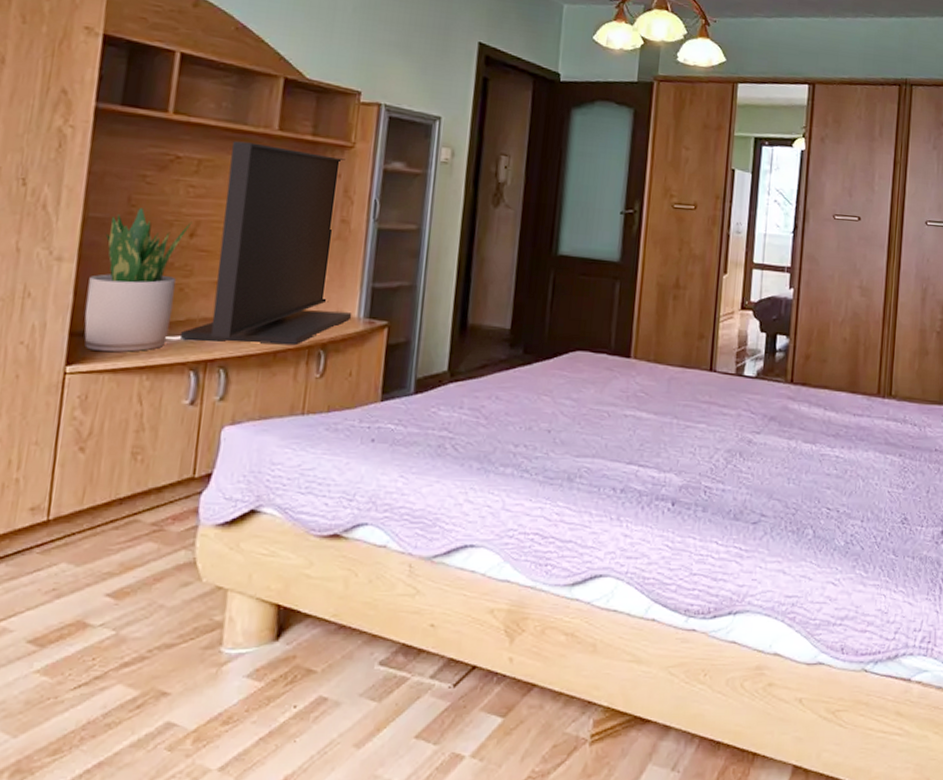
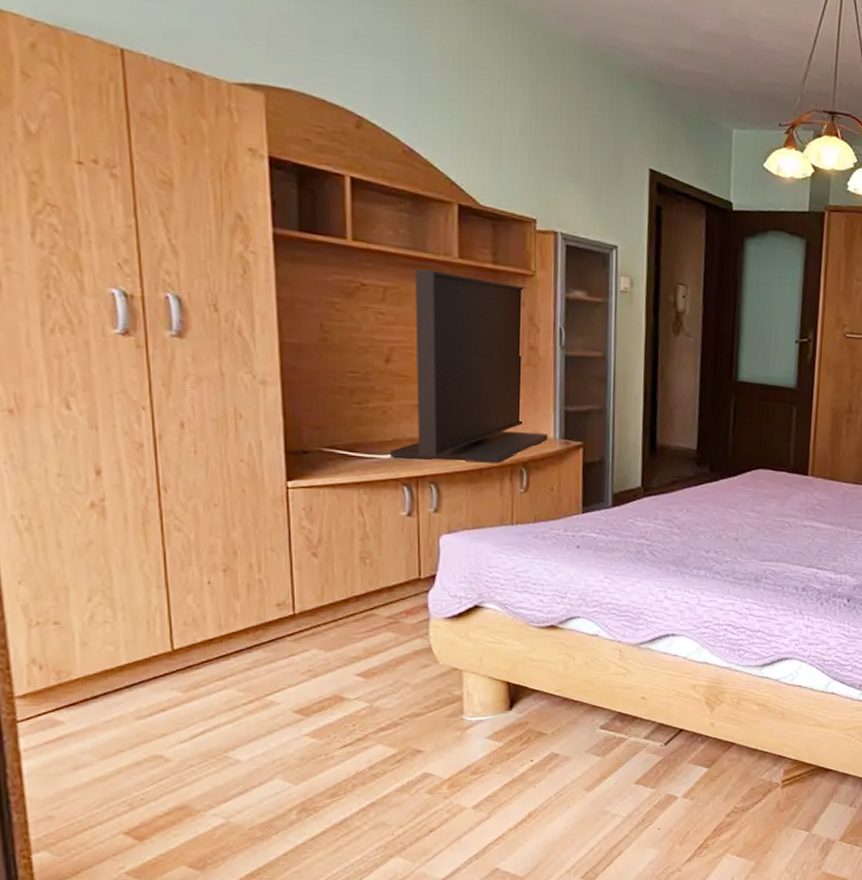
planter: present [84,208,192,353] -> none [295,334,386,470]

